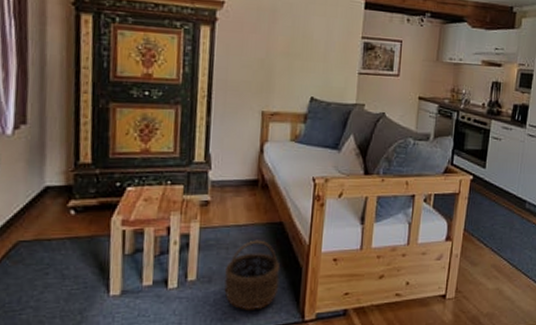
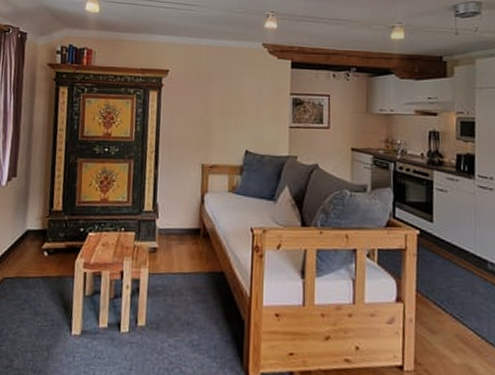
wicker basket: present [223,240,281,310] -> none [170,288,223,363]

